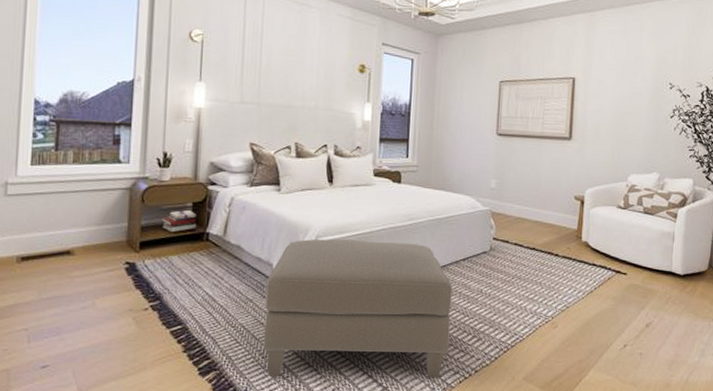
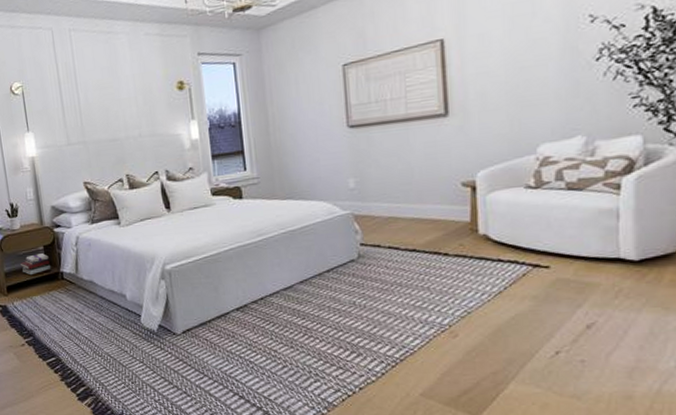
ottoman: present [263,239,453,378] -> none [122,260,325,401]

